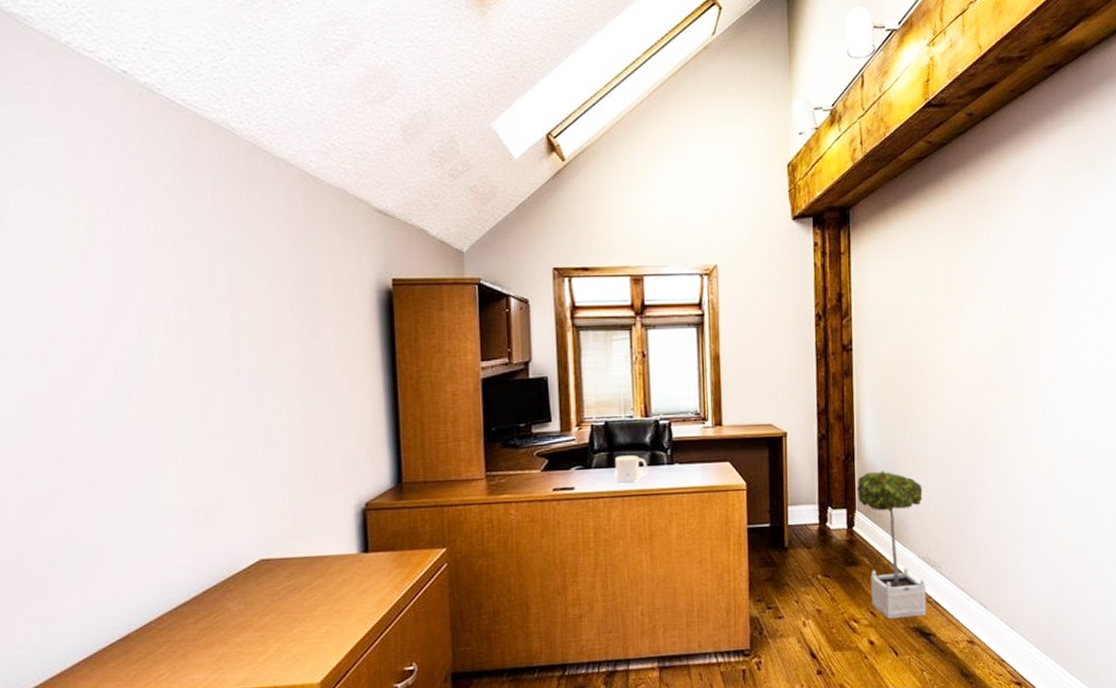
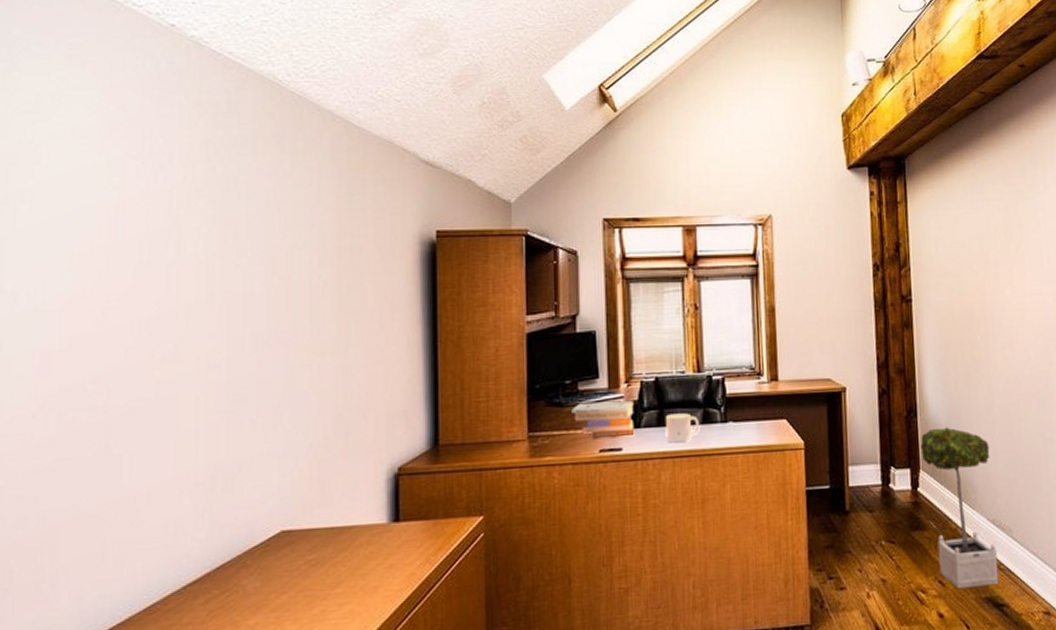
books: none [526,443,586,479] -> present [572,401,635,439]

